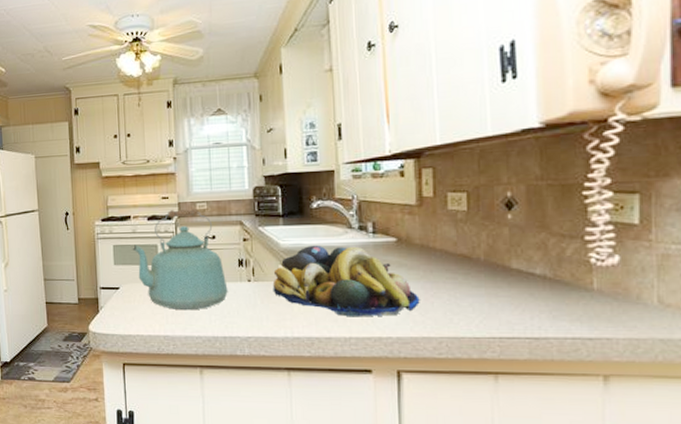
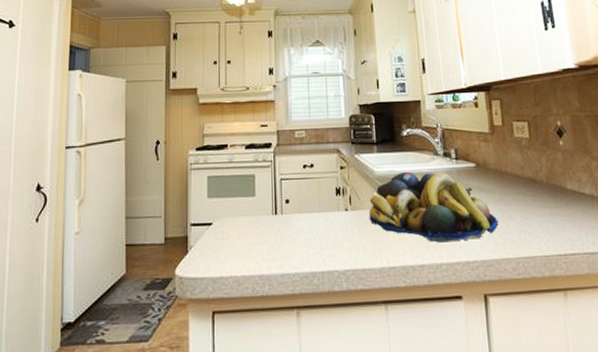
kettle: present [132,208,228,311] -> none [228,136,326,245]

